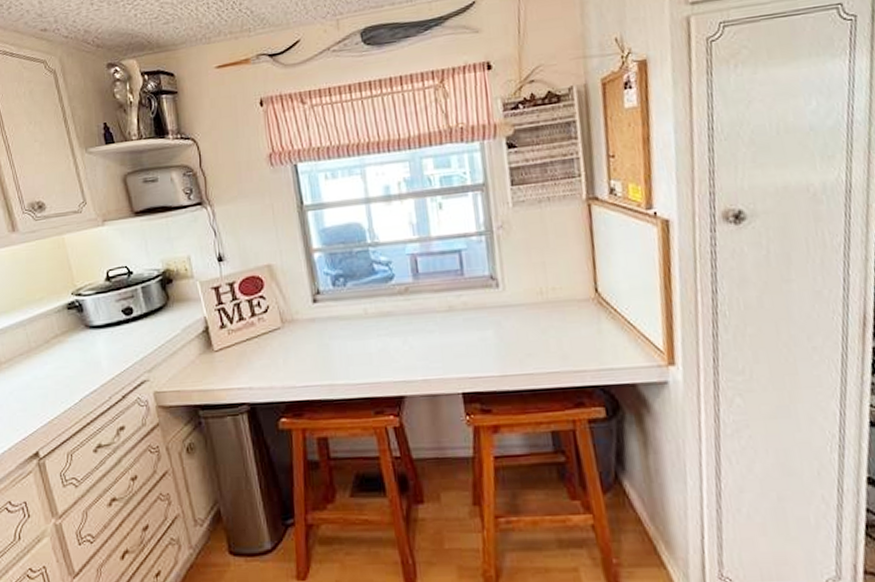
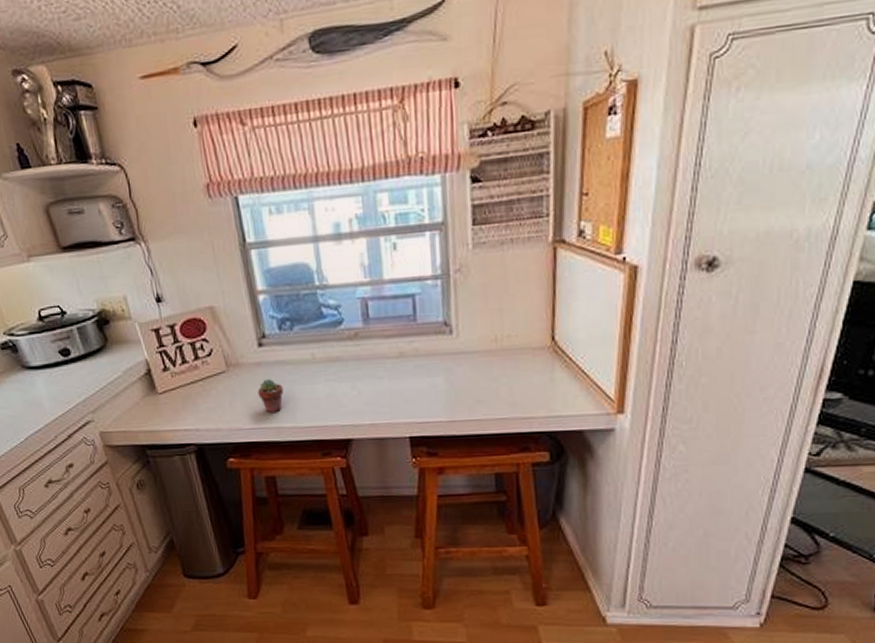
potted succulent: none [311,334,337,370] -> present [257,378,284,414]

